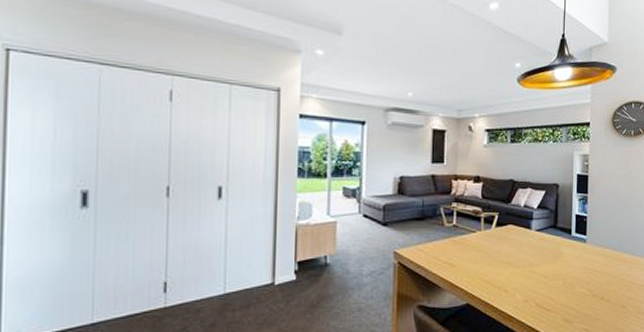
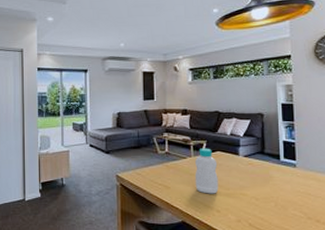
bottle: none [483,221,509,272] -> present [195,148,219,194]

